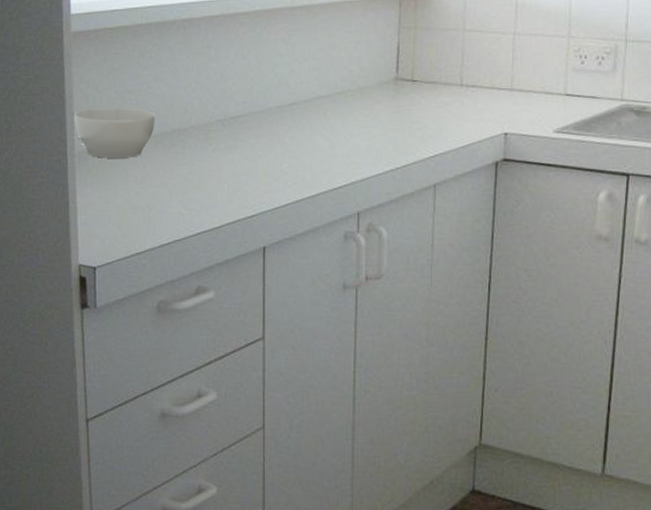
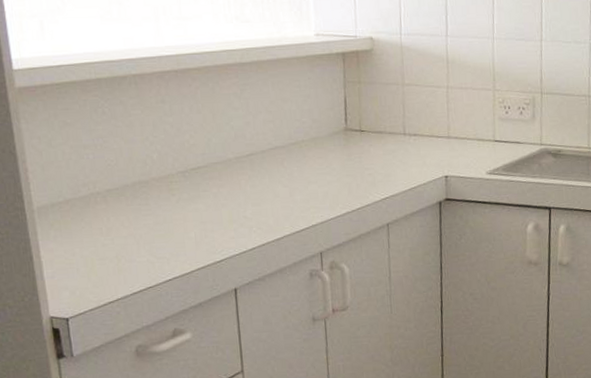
bowl: present [75,107,155,158] -> none [28,162,115,212]

